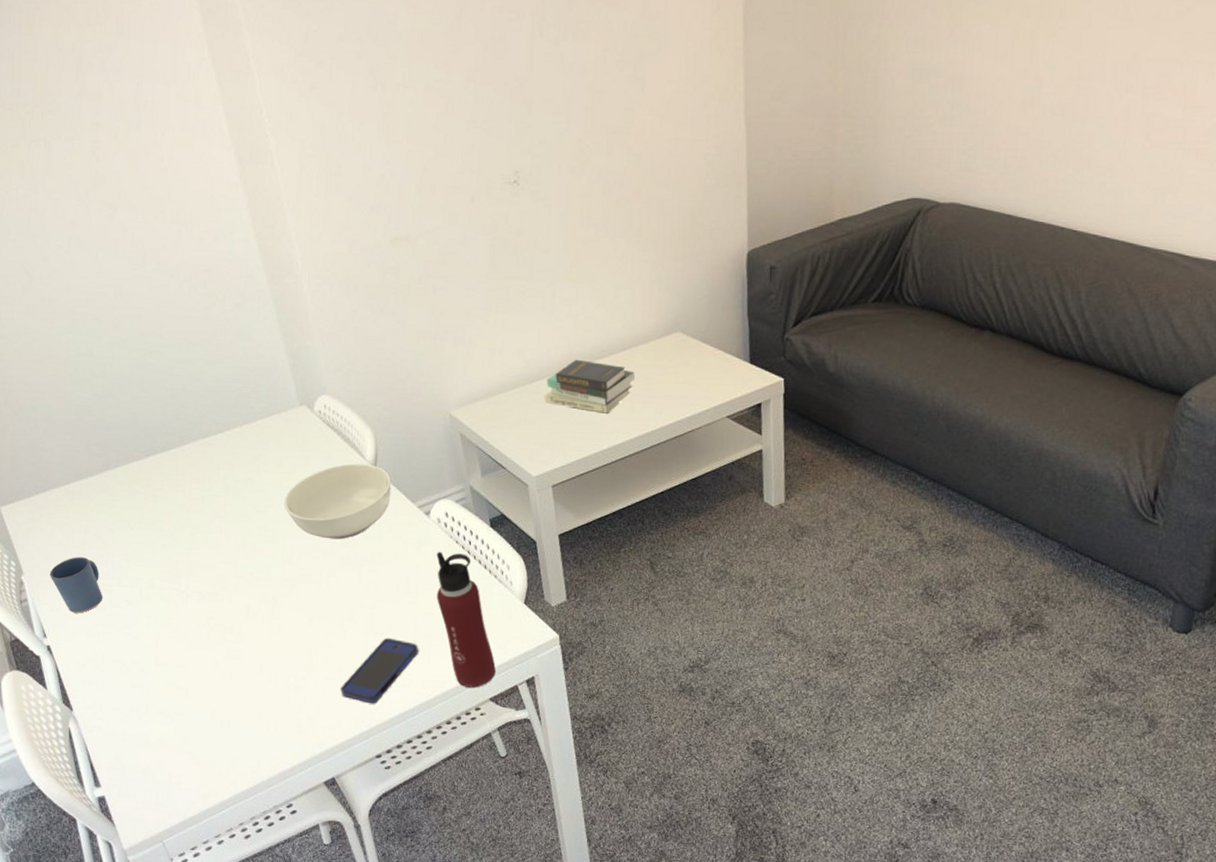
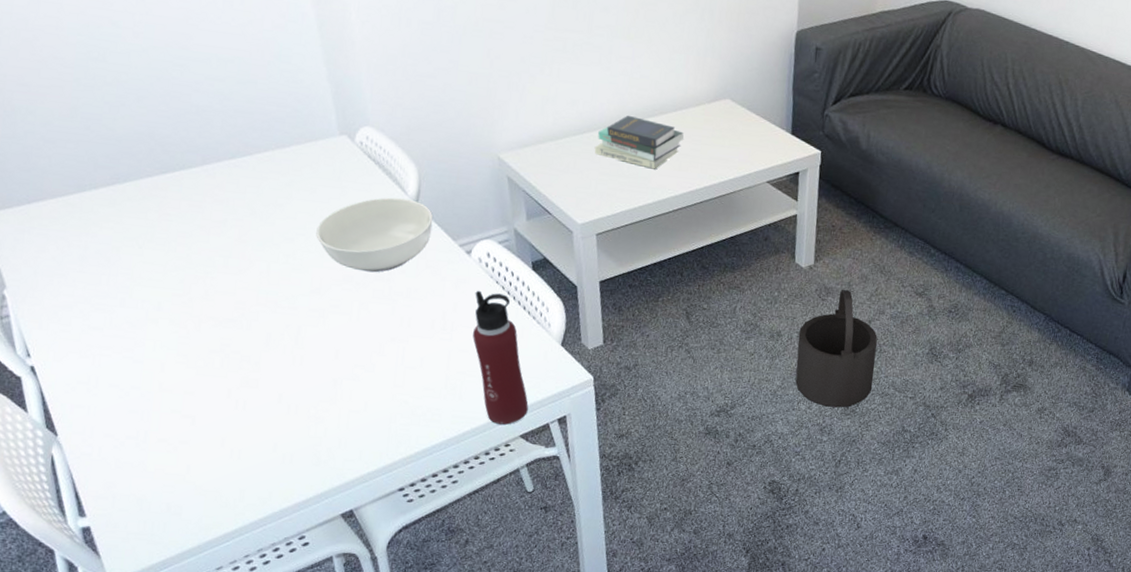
mug: present [50,557,103,613] -> none [39,273,102,333]
mobile phone: present [341,637,419,703] -> none [365,372,451,437]
wooden bucket: none [773,528,862,658] -> present [795,290,878,408]

